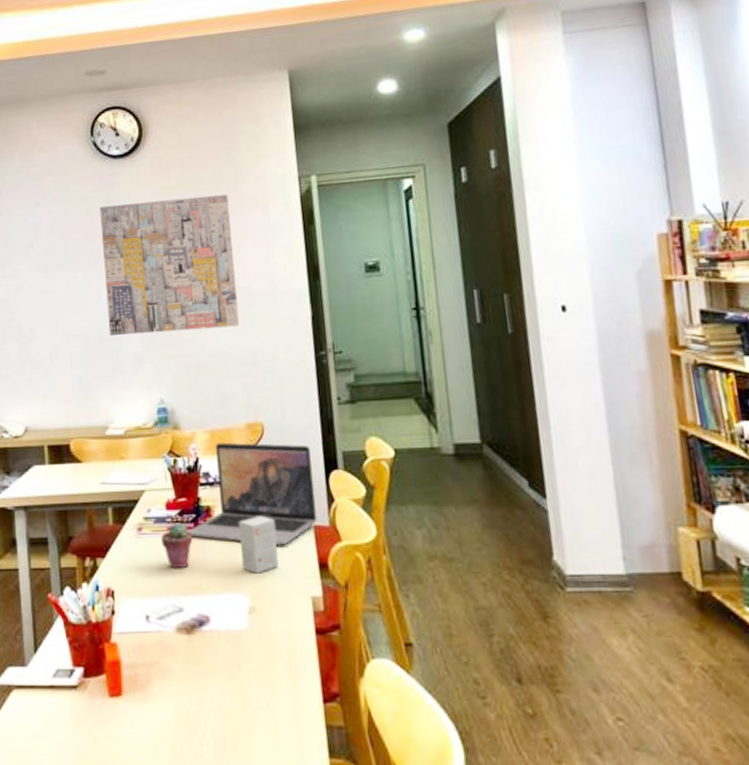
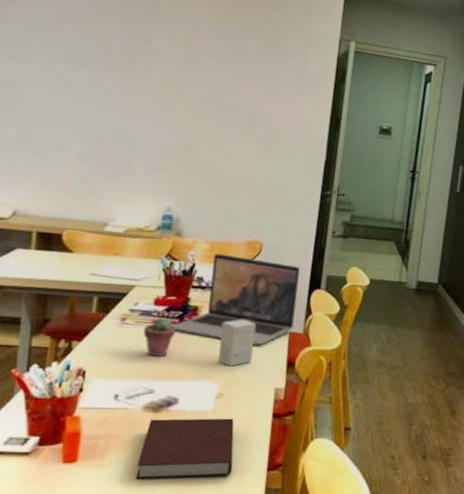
wall art: present [99,194,240,336] -> none [125,15,271,156]
notebook: none [181,637,284,715] -> present [136,418,234,479]

